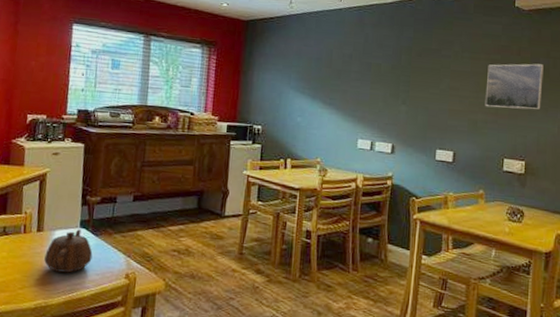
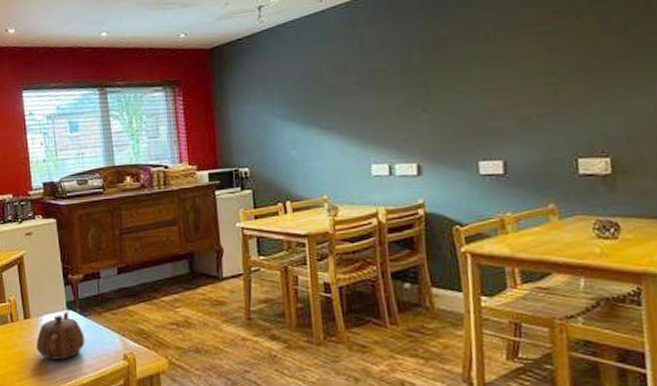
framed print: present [485,63,544,110] -> none [534,25,623,96]

